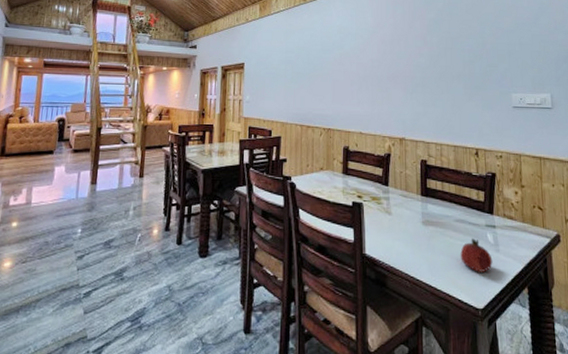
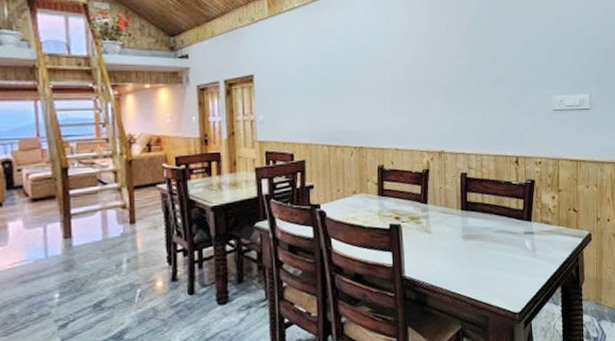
fruit: present [460,238,493,272] -> none [499,247,530,279]

